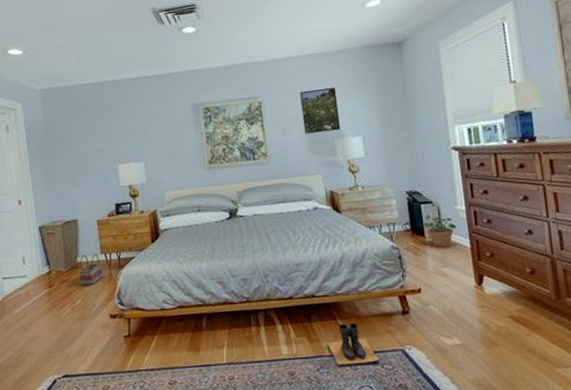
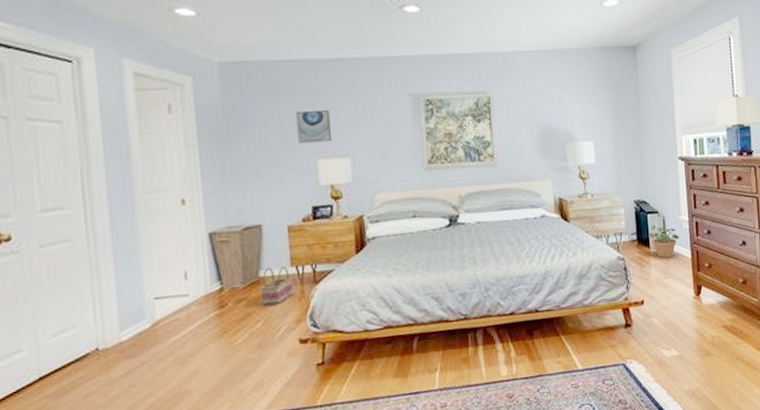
wall art: none [99,122,129,152] -> present [295,109,333,144]
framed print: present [299,87,341,135] -> none [532,87,573,136]
boots: present [326,322,381,366] -> none [548,338,602,385]

